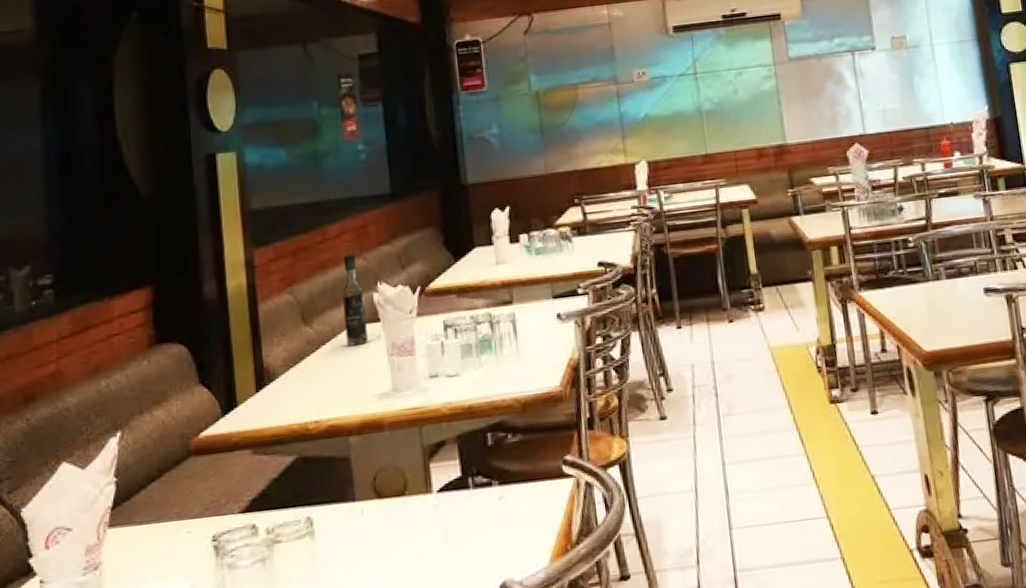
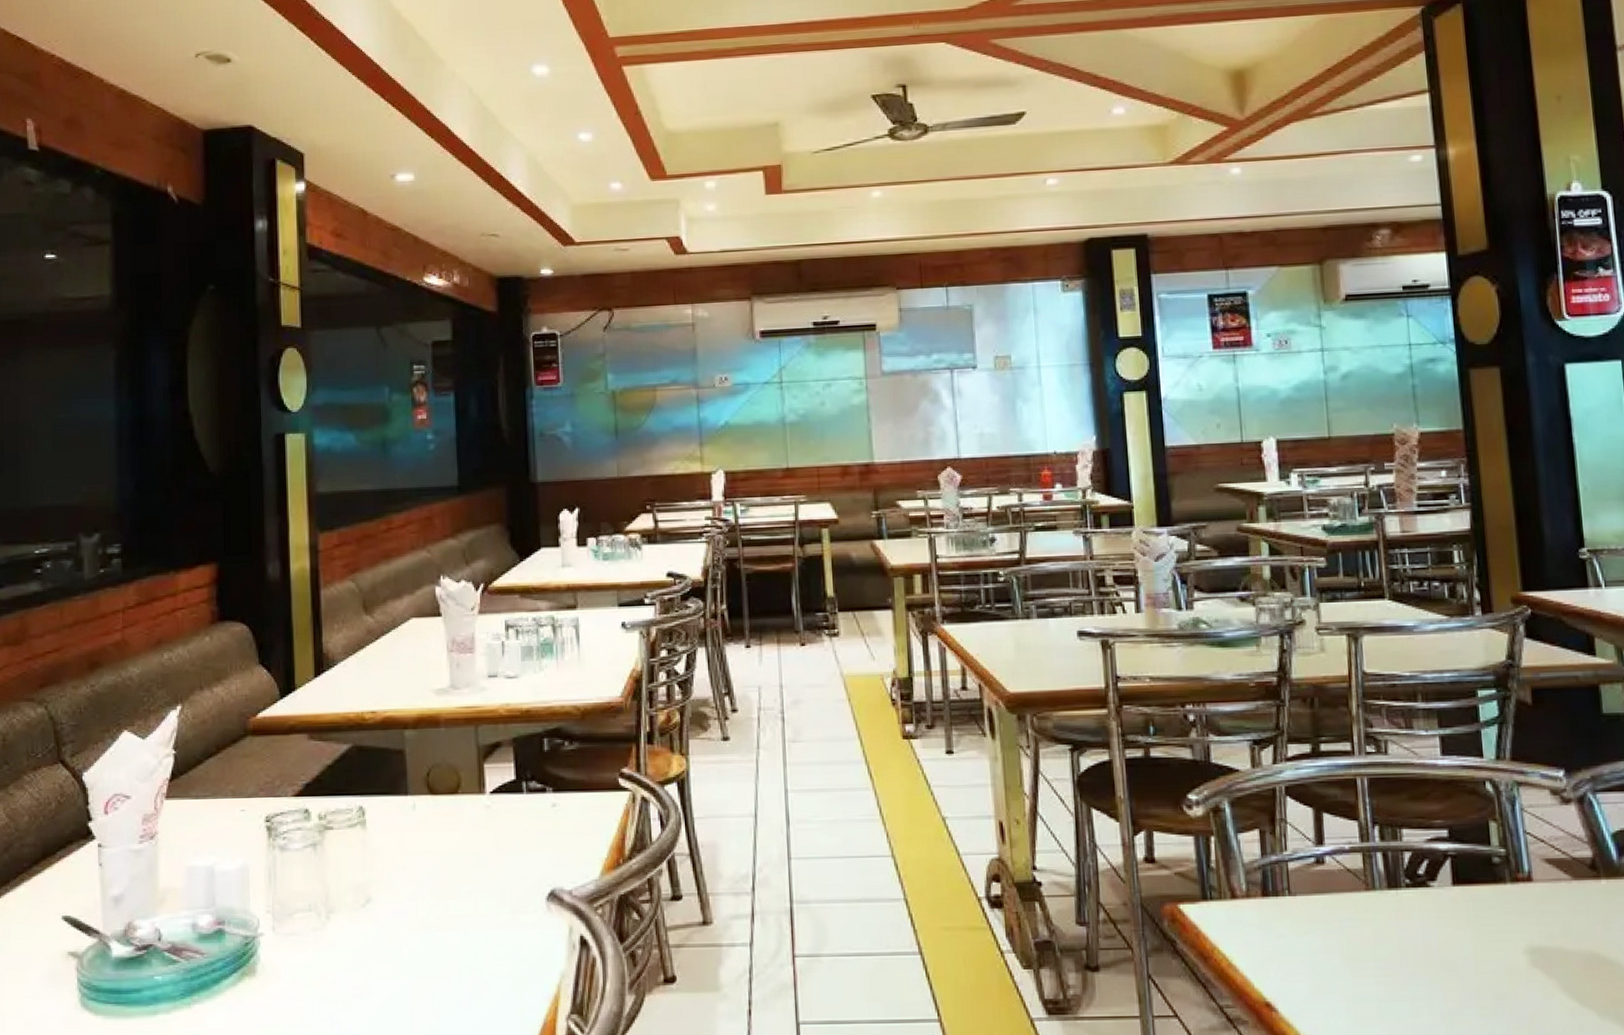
bottle: present [342,254,368,346] -> none [404,546,428,639]

